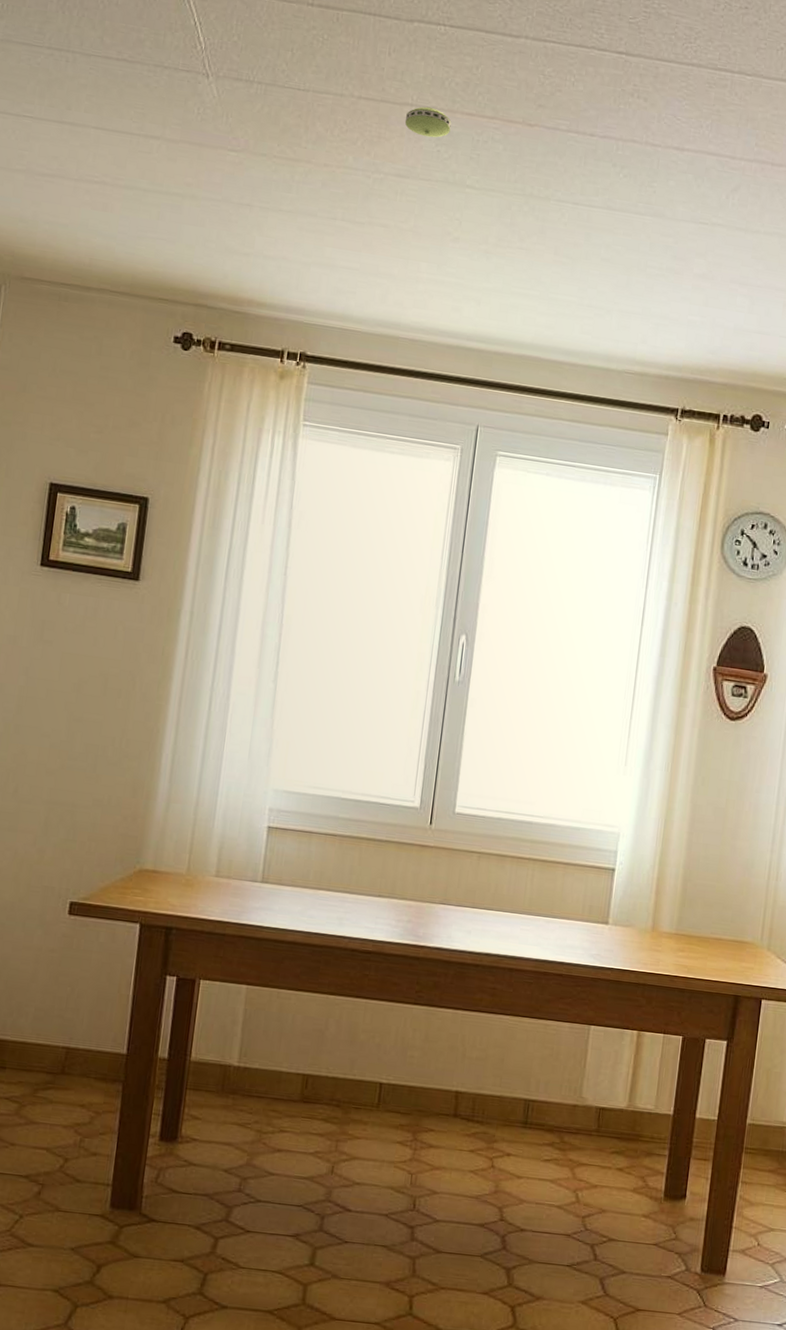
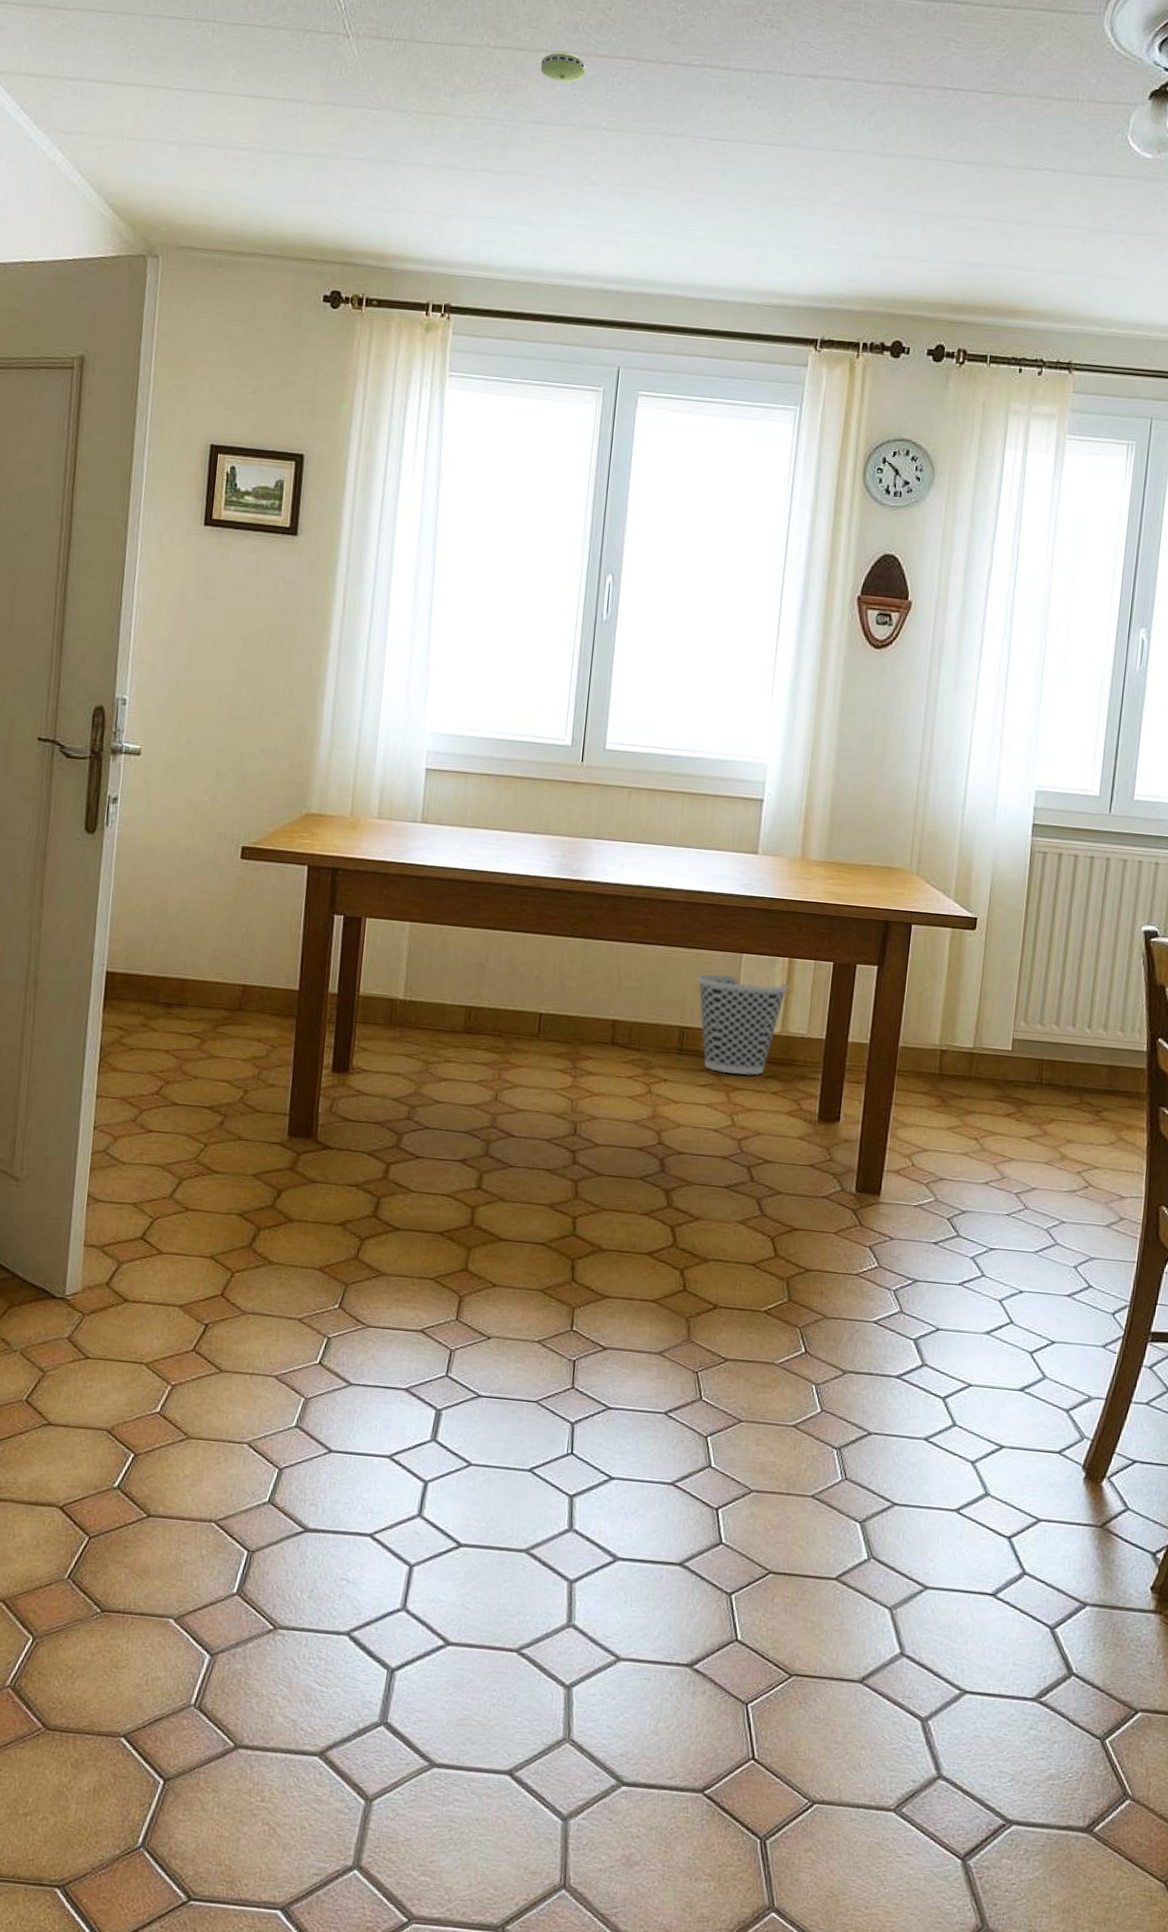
wastebasket: none [544,1045,638,1151] -> present [697,973,790,1076]

